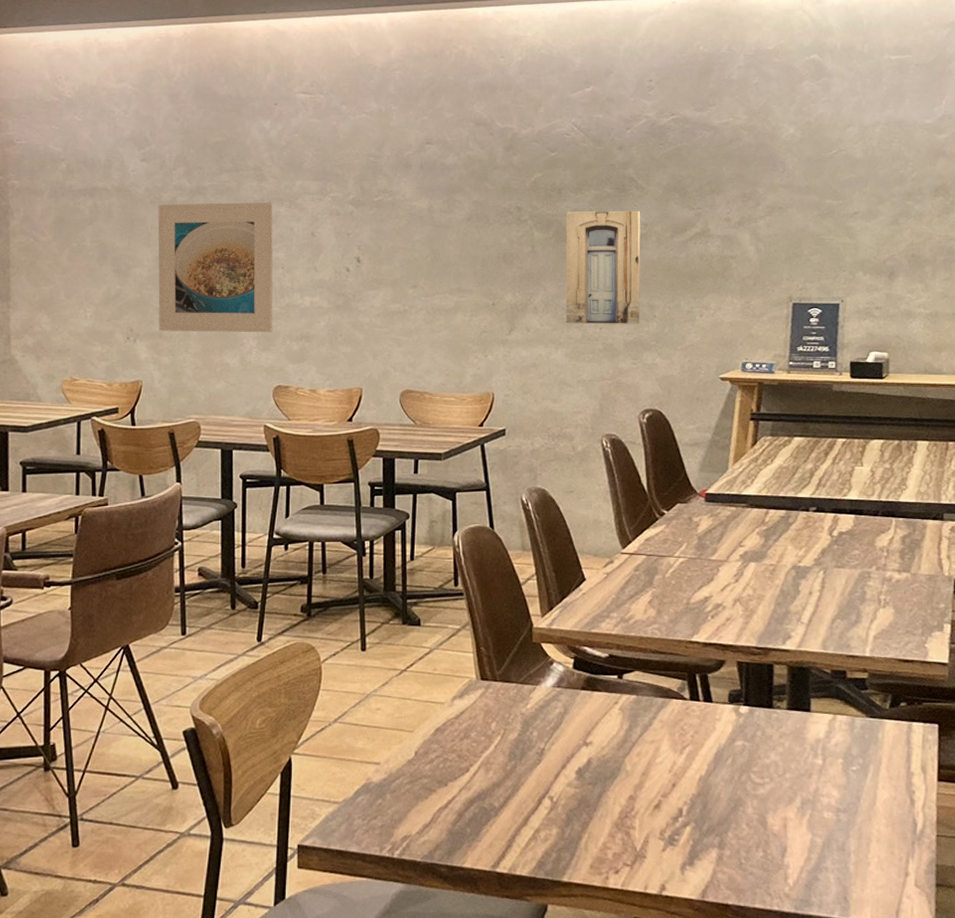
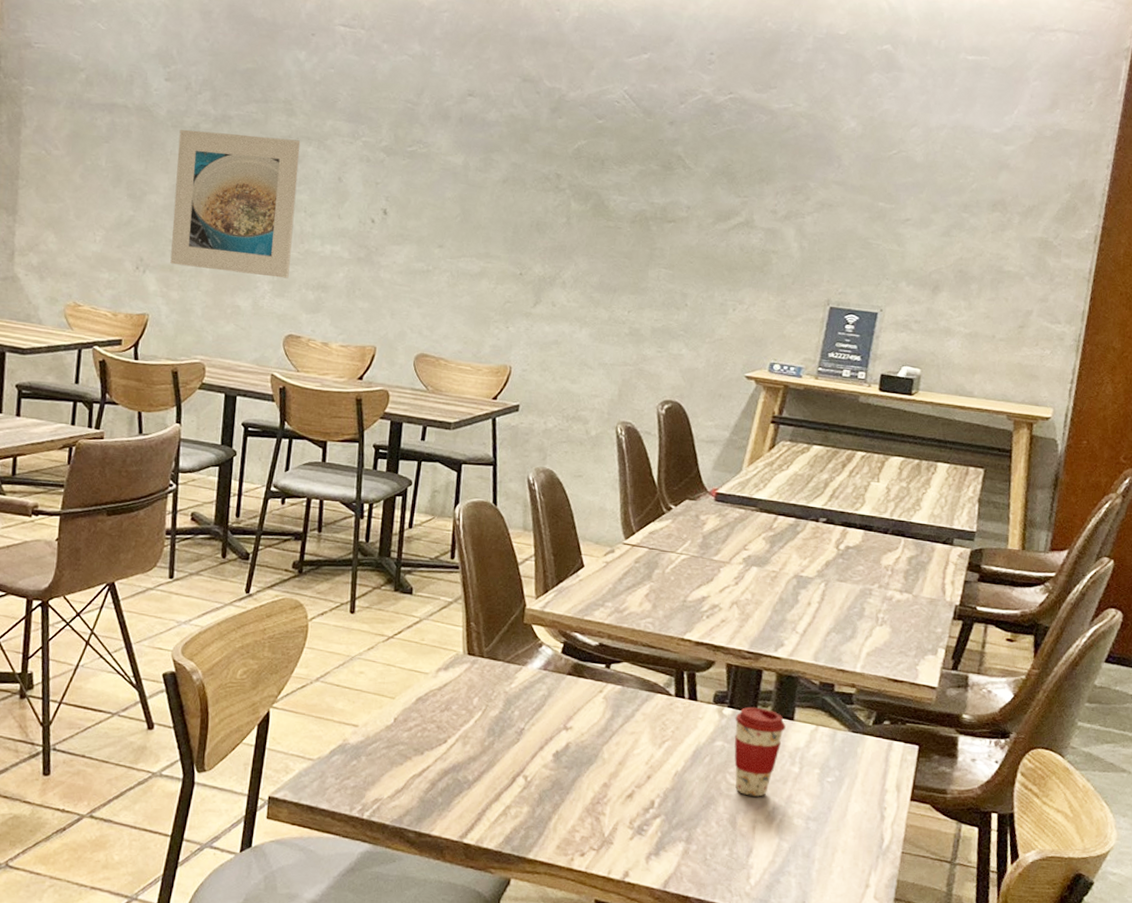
wall art: present [565,211,641,324] -> none [593,185,685,311]
coffee cup: none [752,702,804,794] -> present [734,706,786,797]

